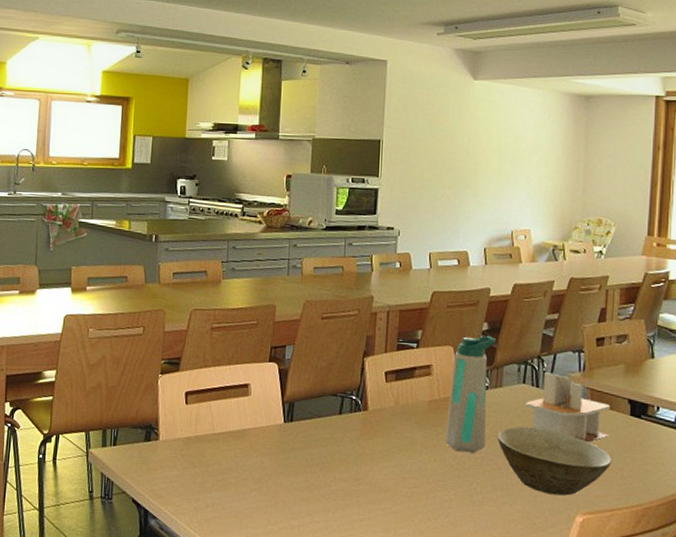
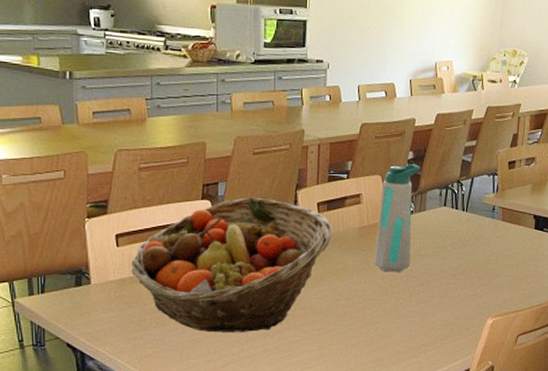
fruit basket: none [198,362,401,505] -> present [131,197,333,332]
bowl: present [497,427,612,496] -> none [421,246,519,303]
napkin holder: present [526,372,611,443] -> none [446,195,519,255]

